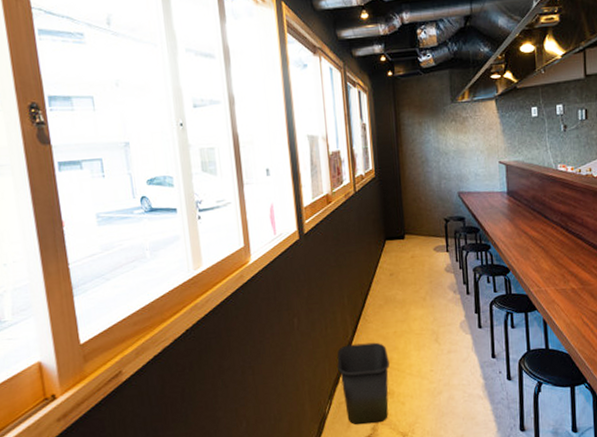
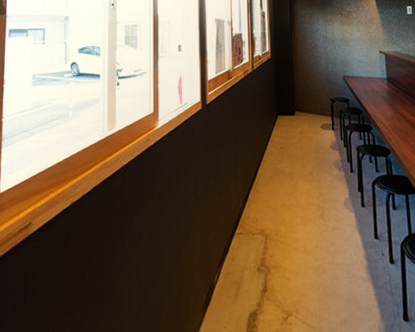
waste bin: present [337,342,389,425] -> none [228,213,277,299]

